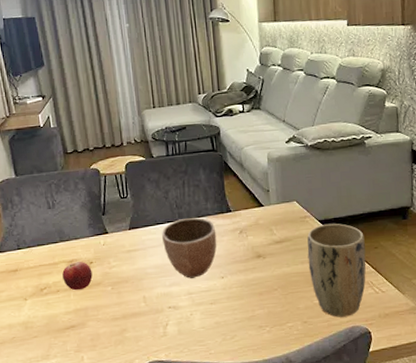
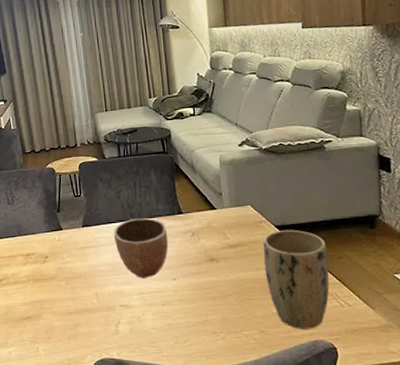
fruit: present [62,261,93,291] -> none [20,255,48,283]

